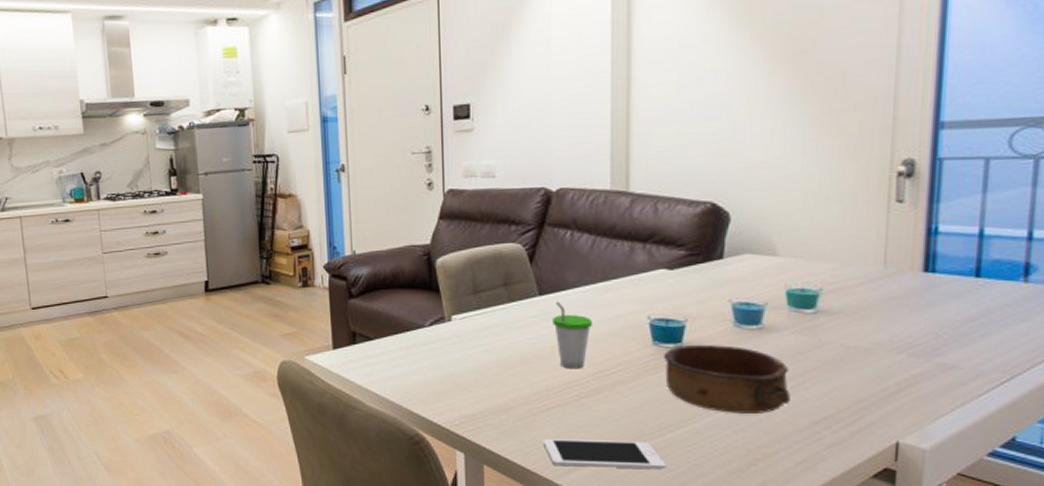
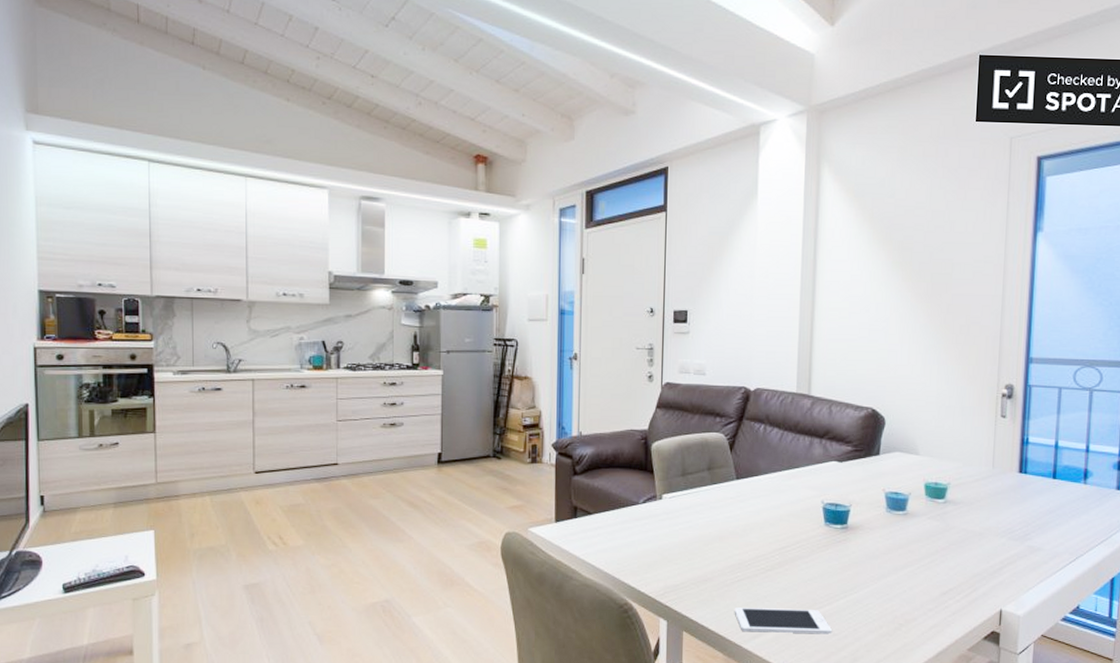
cup: present [553,301,592,369] -> none [746,485,778,545]
bowl: present [664,345,790,414] -> none [833,527,926,586]

